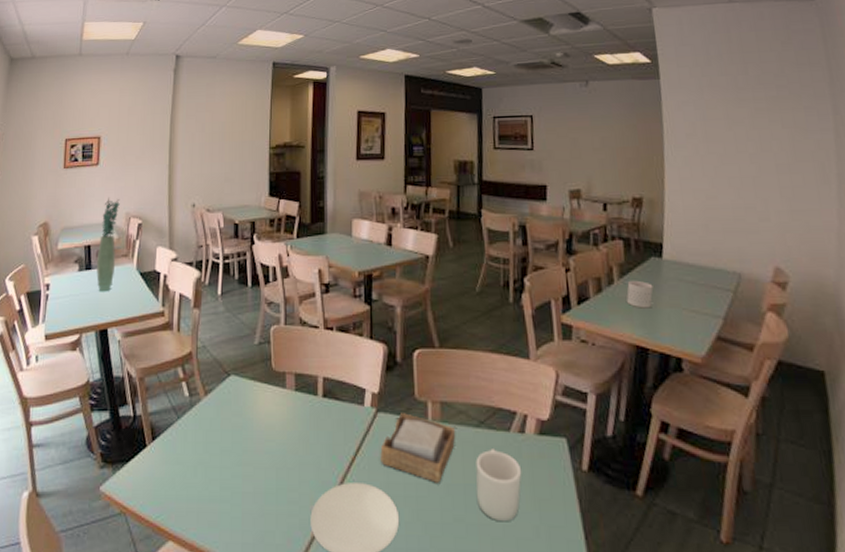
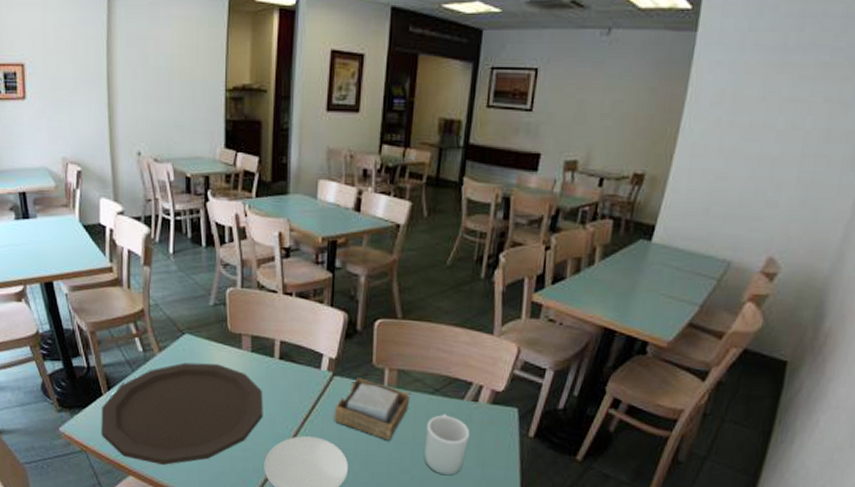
vase: present [96,197,120,291] -> none [34,138,56,243]
tray: none [142,406,308,525] -> present [101,362,263,465]
mug: present [626,280,654,309] -> none [604,262,635,292]

